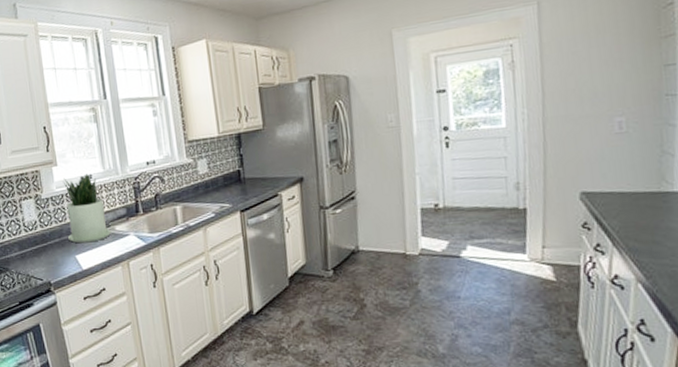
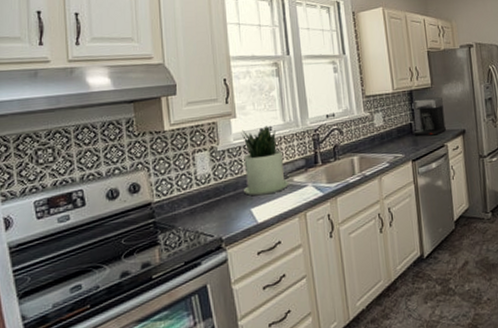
coffee maker: none [242,140,280,185] -> present [414,97,446,137]

